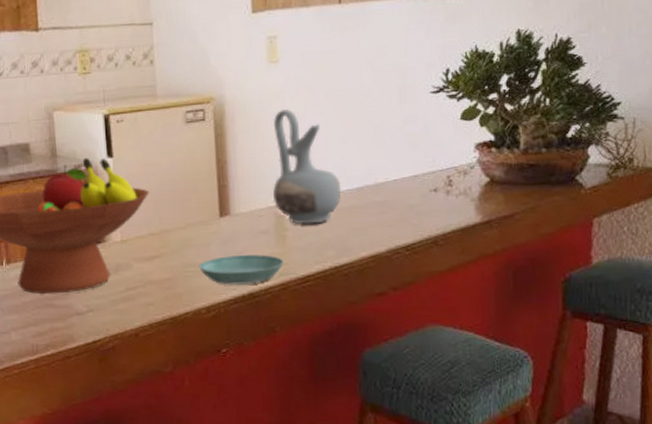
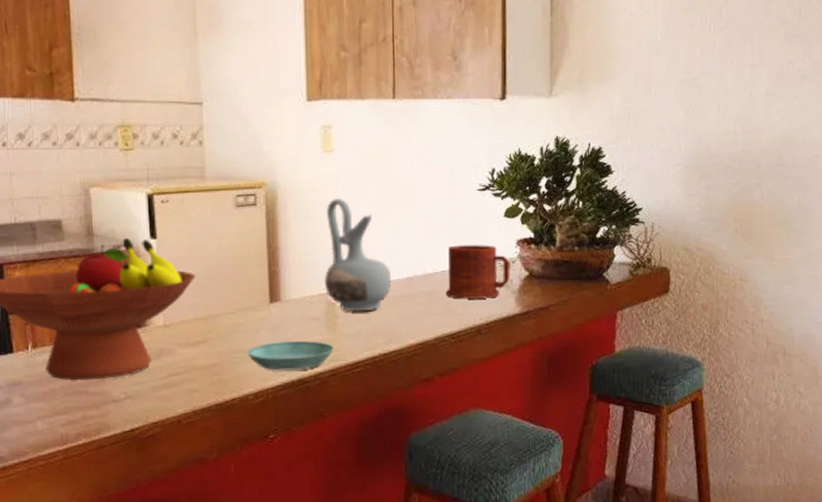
mug: none [398,150,469,209] -> present [445,245,511,299]

